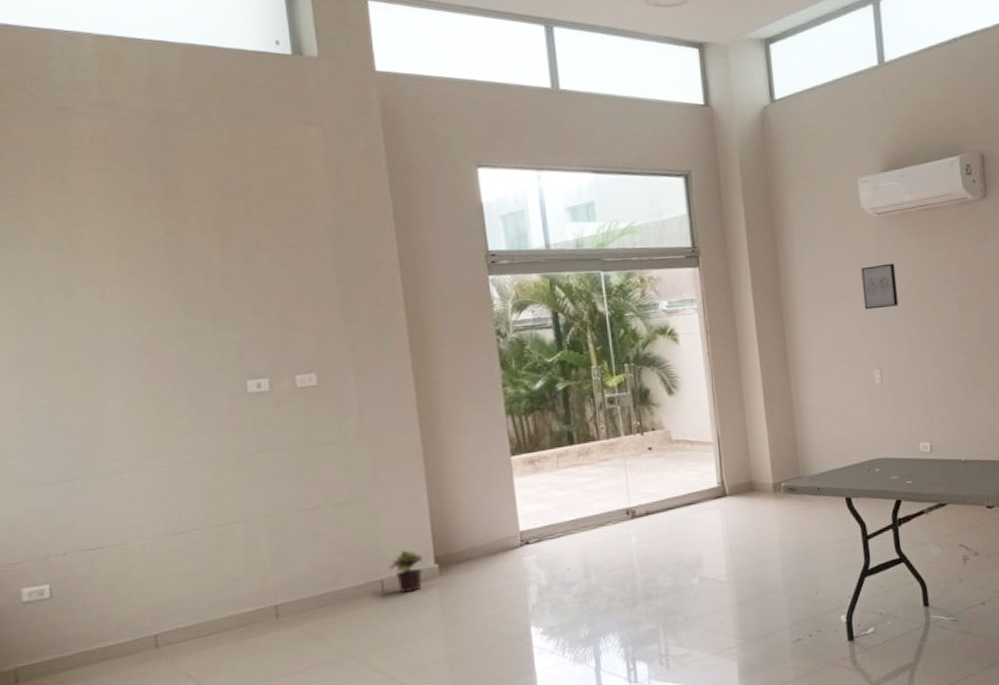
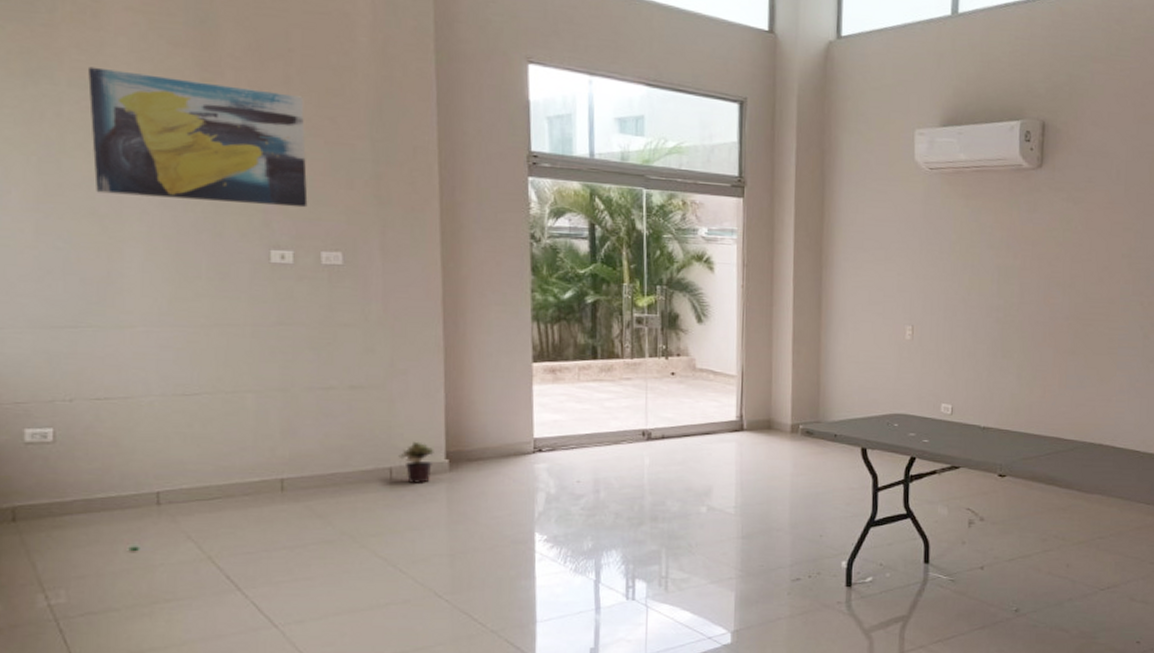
wall art: none [61,228,279,348] -> present [88,66,308,208]
wall art: present [861,263,899,310] -> none [905,220,941,265]

